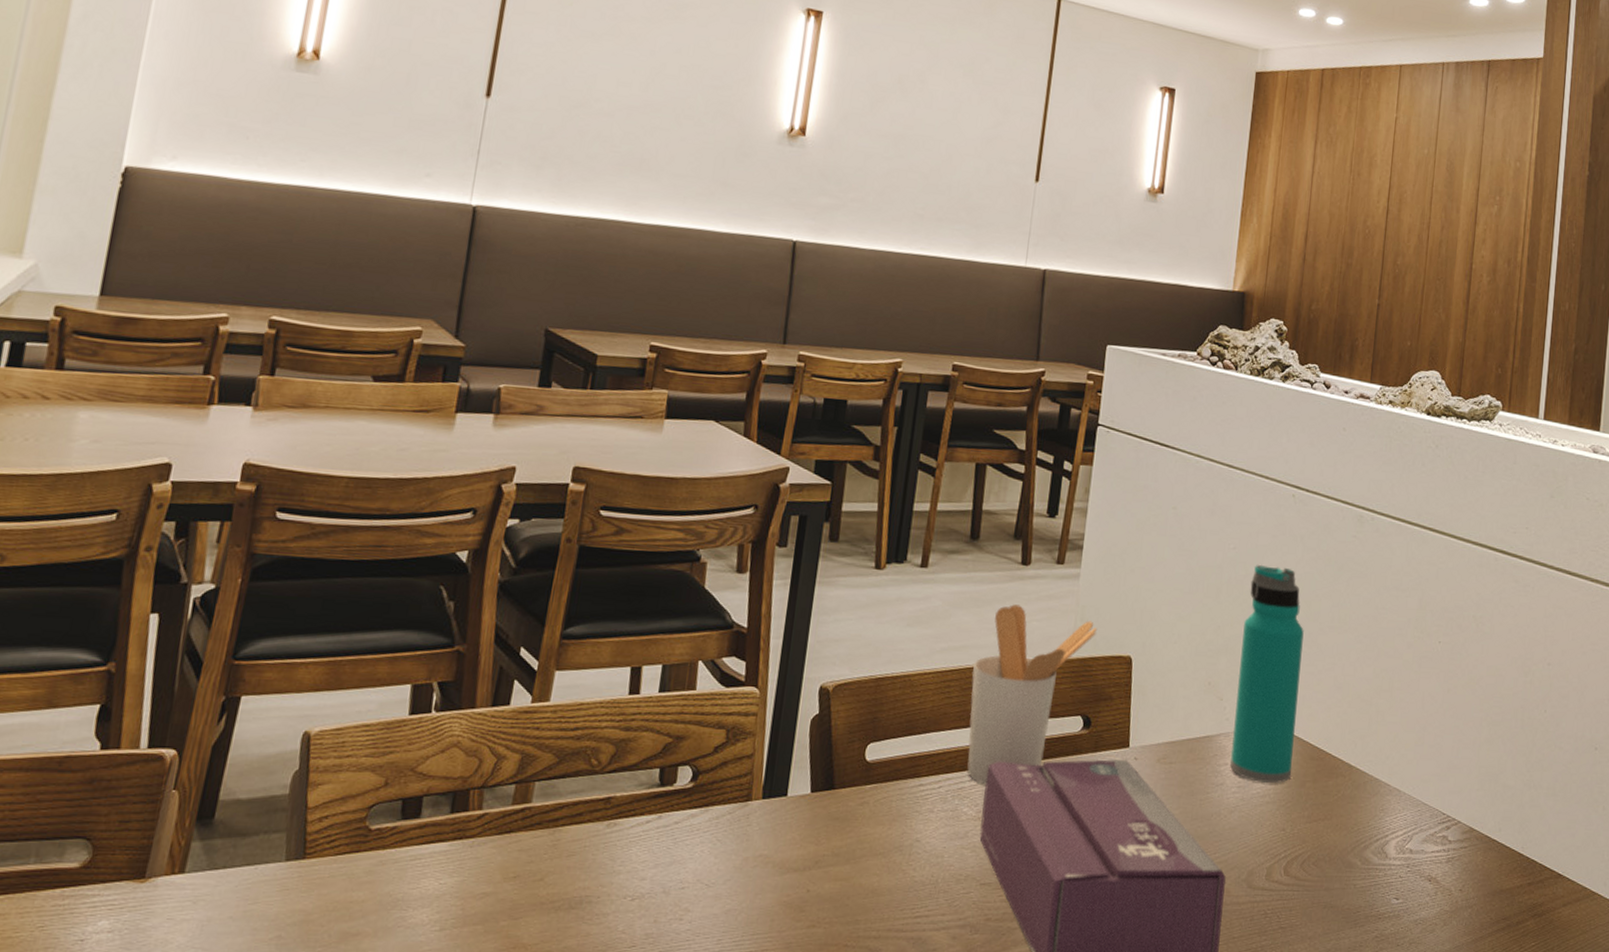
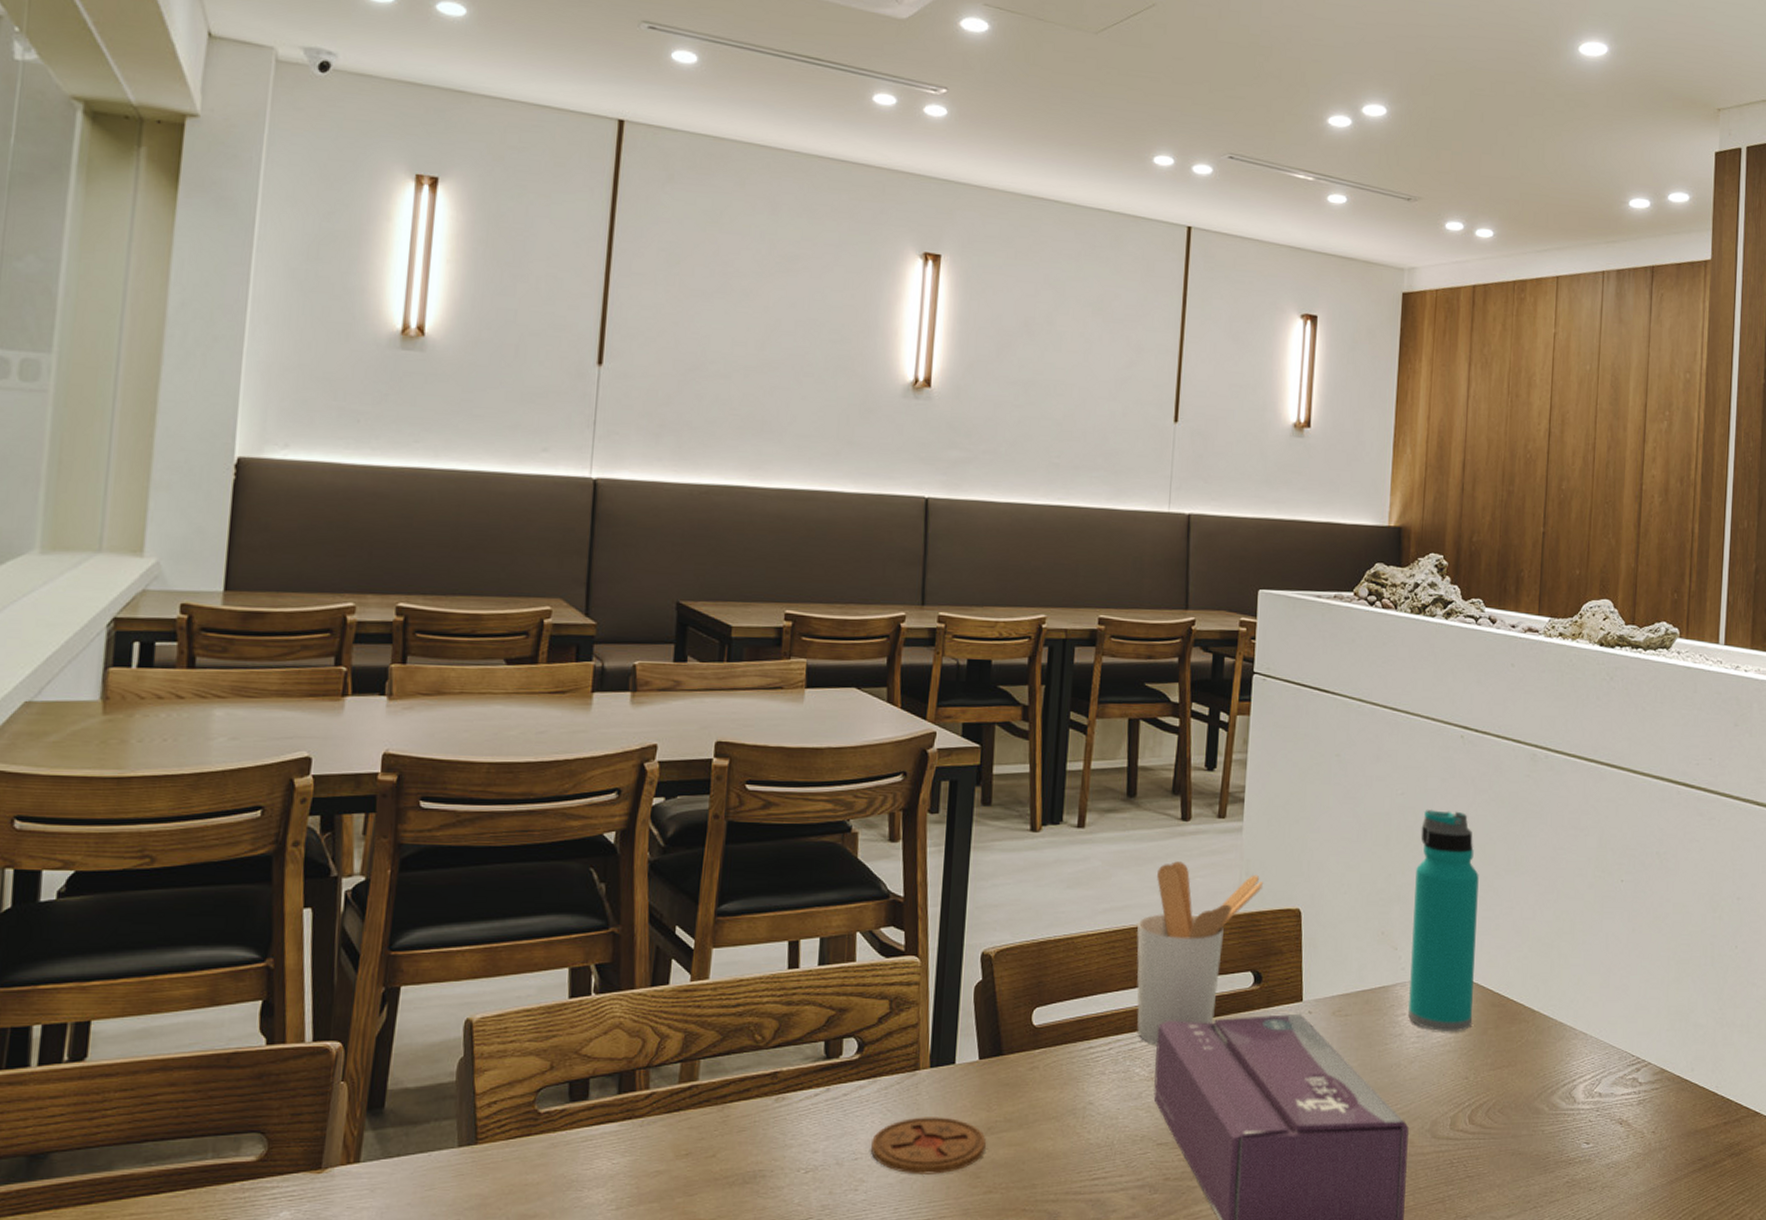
coaster: none [698,848,813,907] -> present [871,1117,986,1174]

